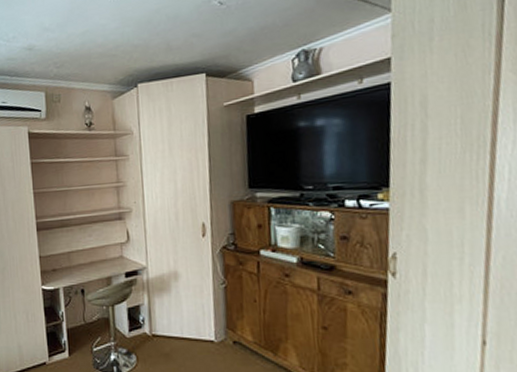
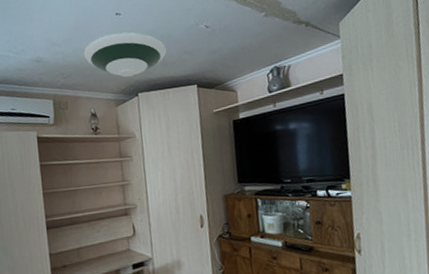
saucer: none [79,12,172,66] -> present [84,32,167,77]

